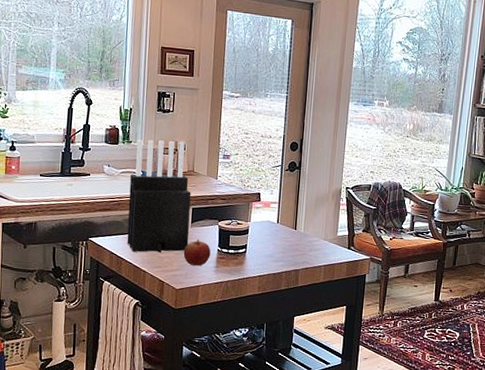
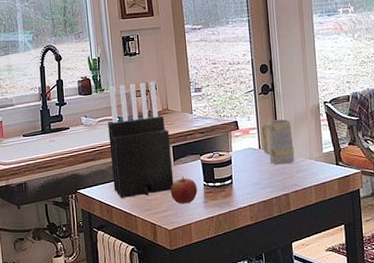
mug: none [281,197,312,242] -> present [261,119,295,165]

